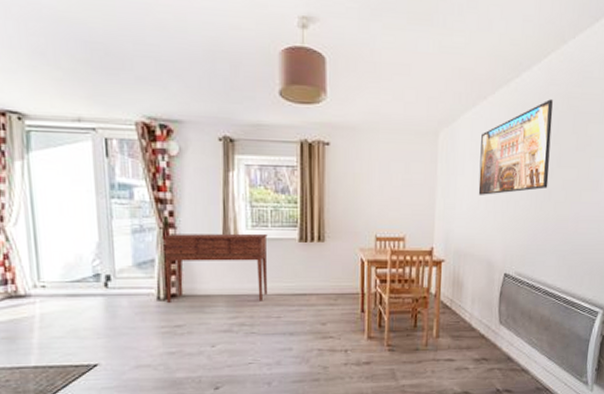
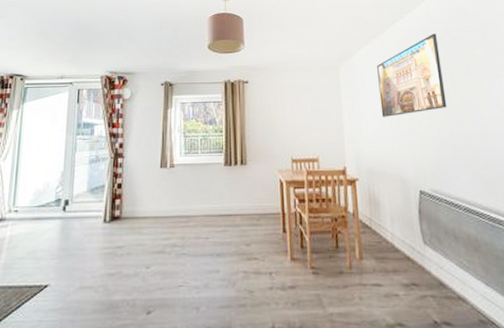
console table: present [162,233,268,303] -> none [111,159,198,224]

